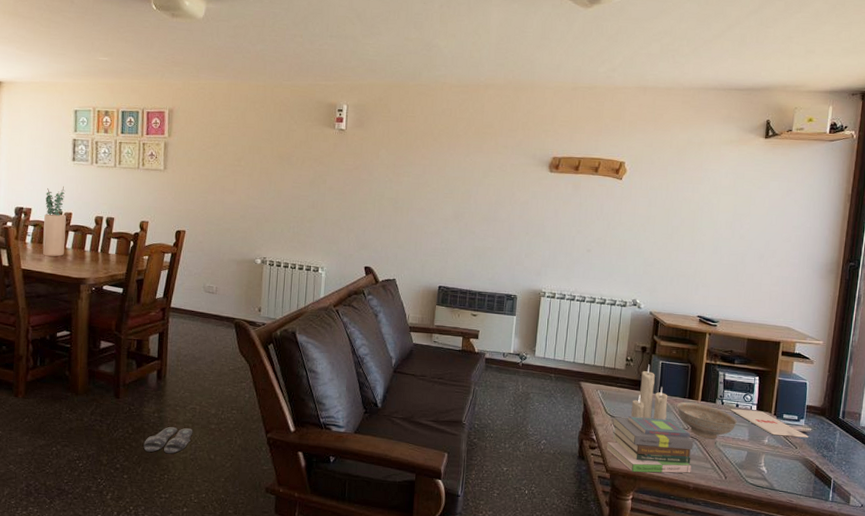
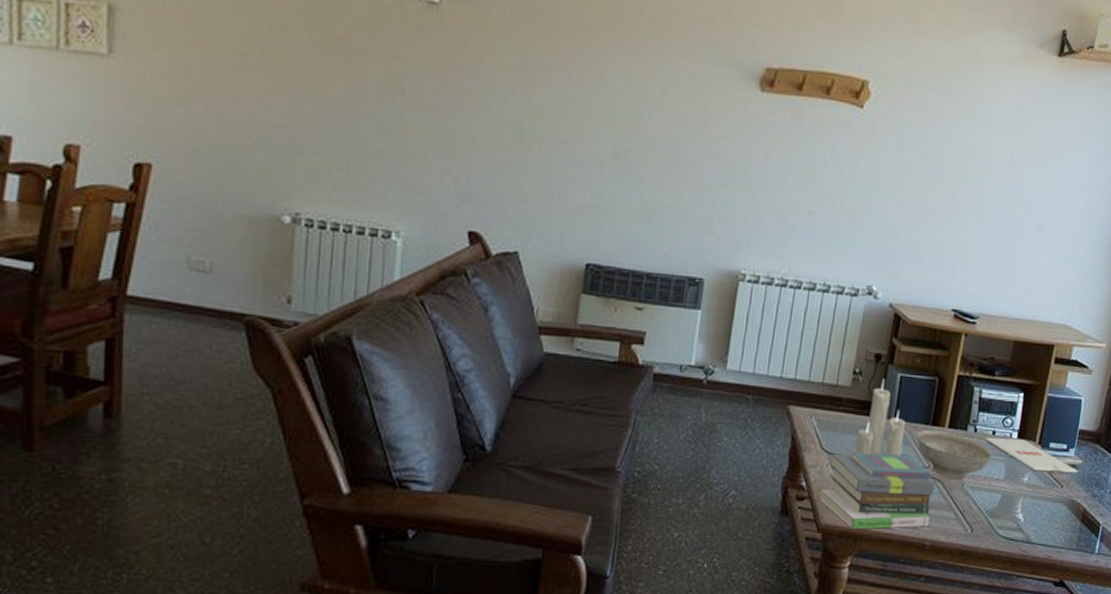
slippers: present [143,426,193,454] -> none [81,494,173,540]

